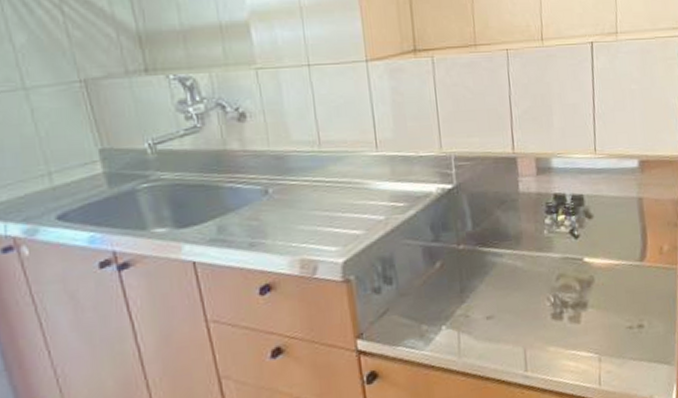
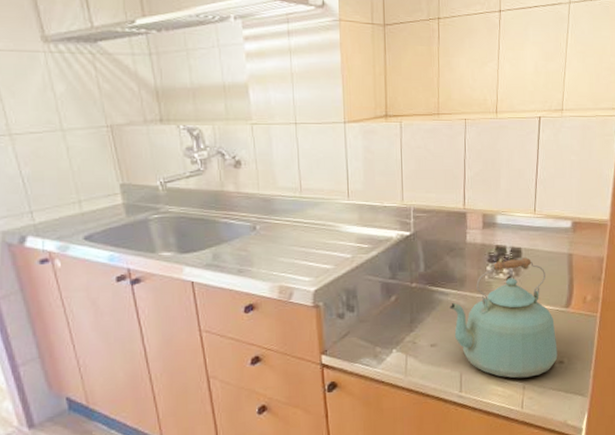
kettle: none [505,205,636,350] -> present [450,257,558,378]

